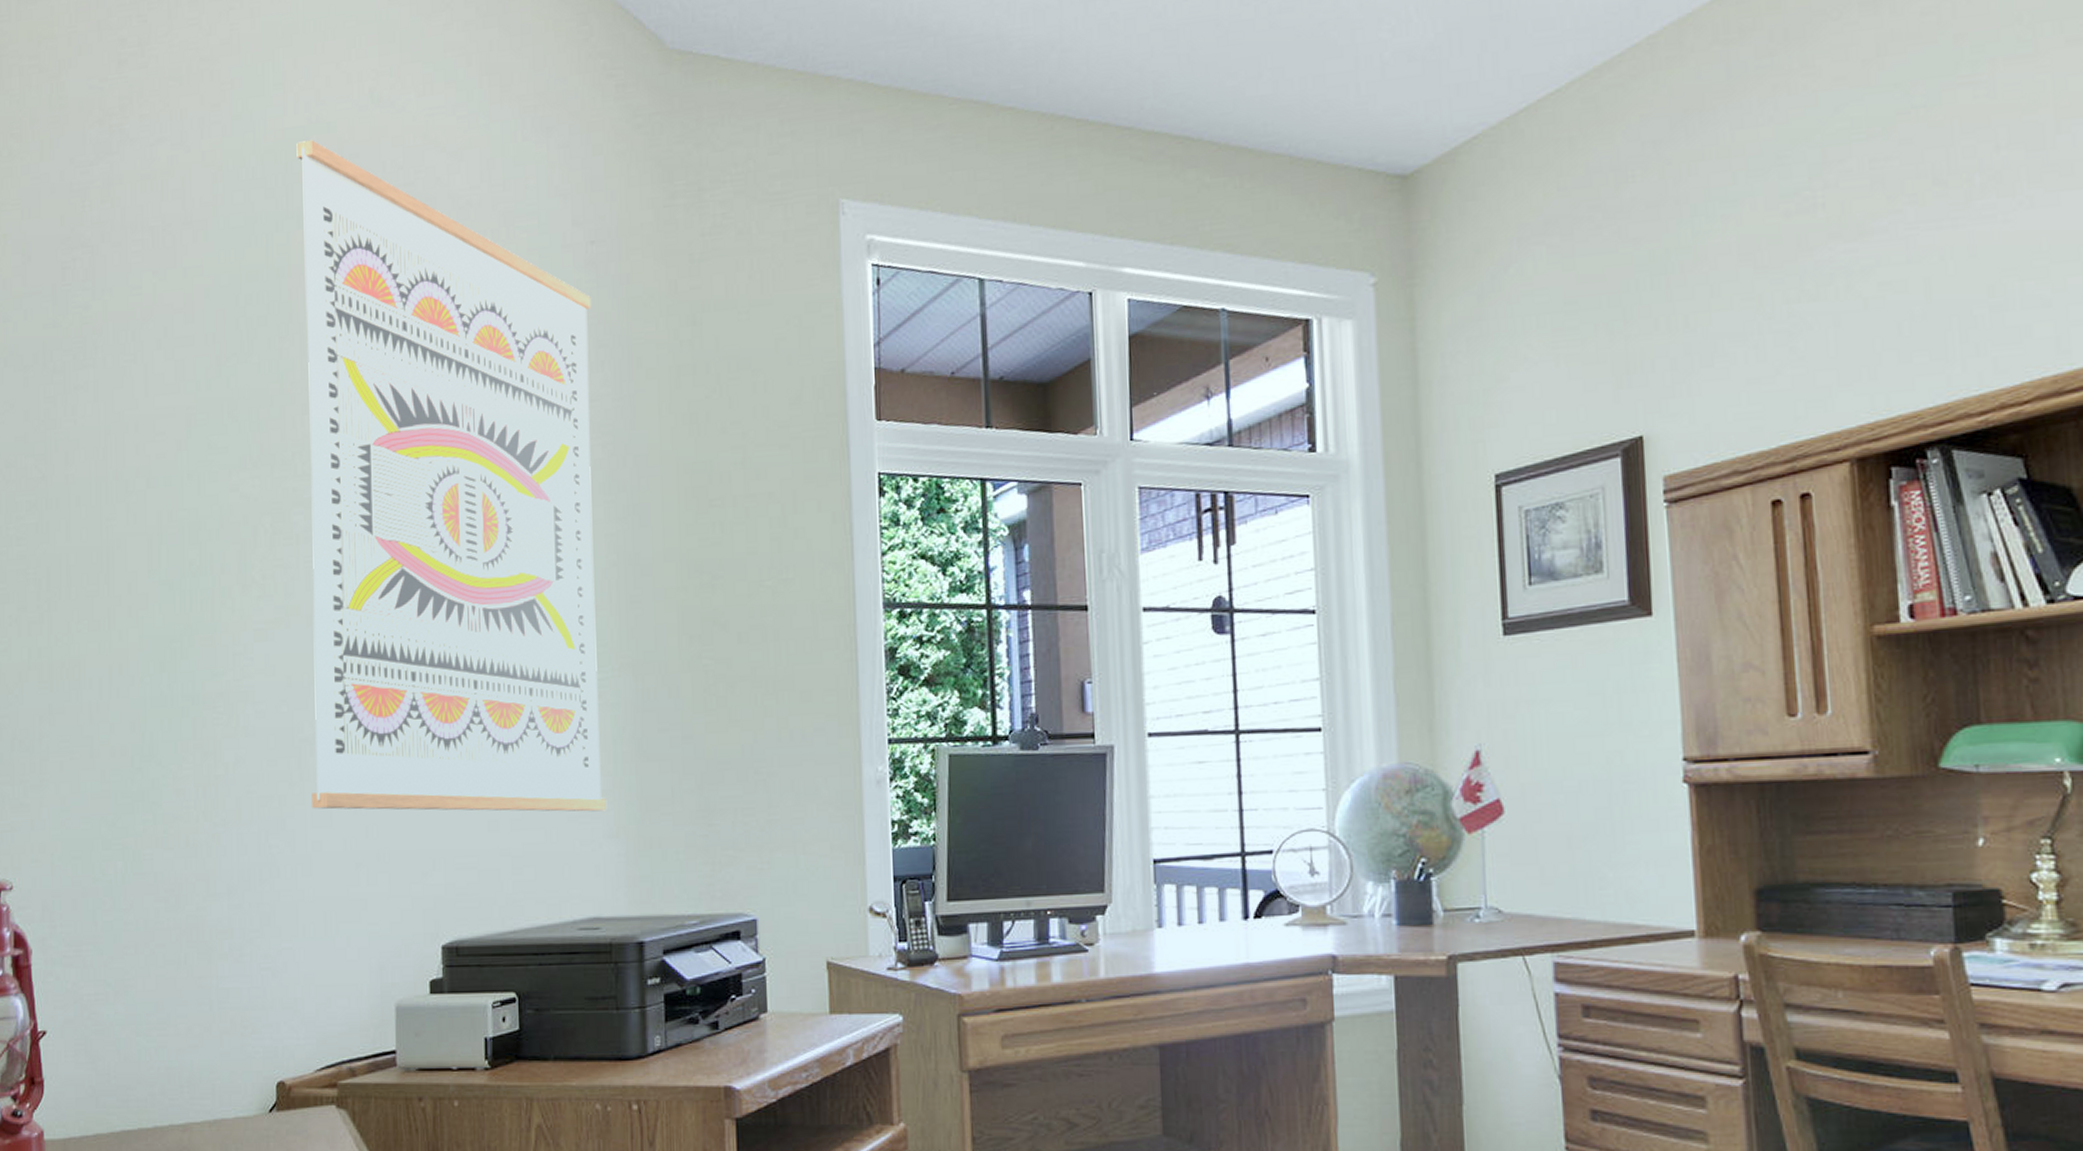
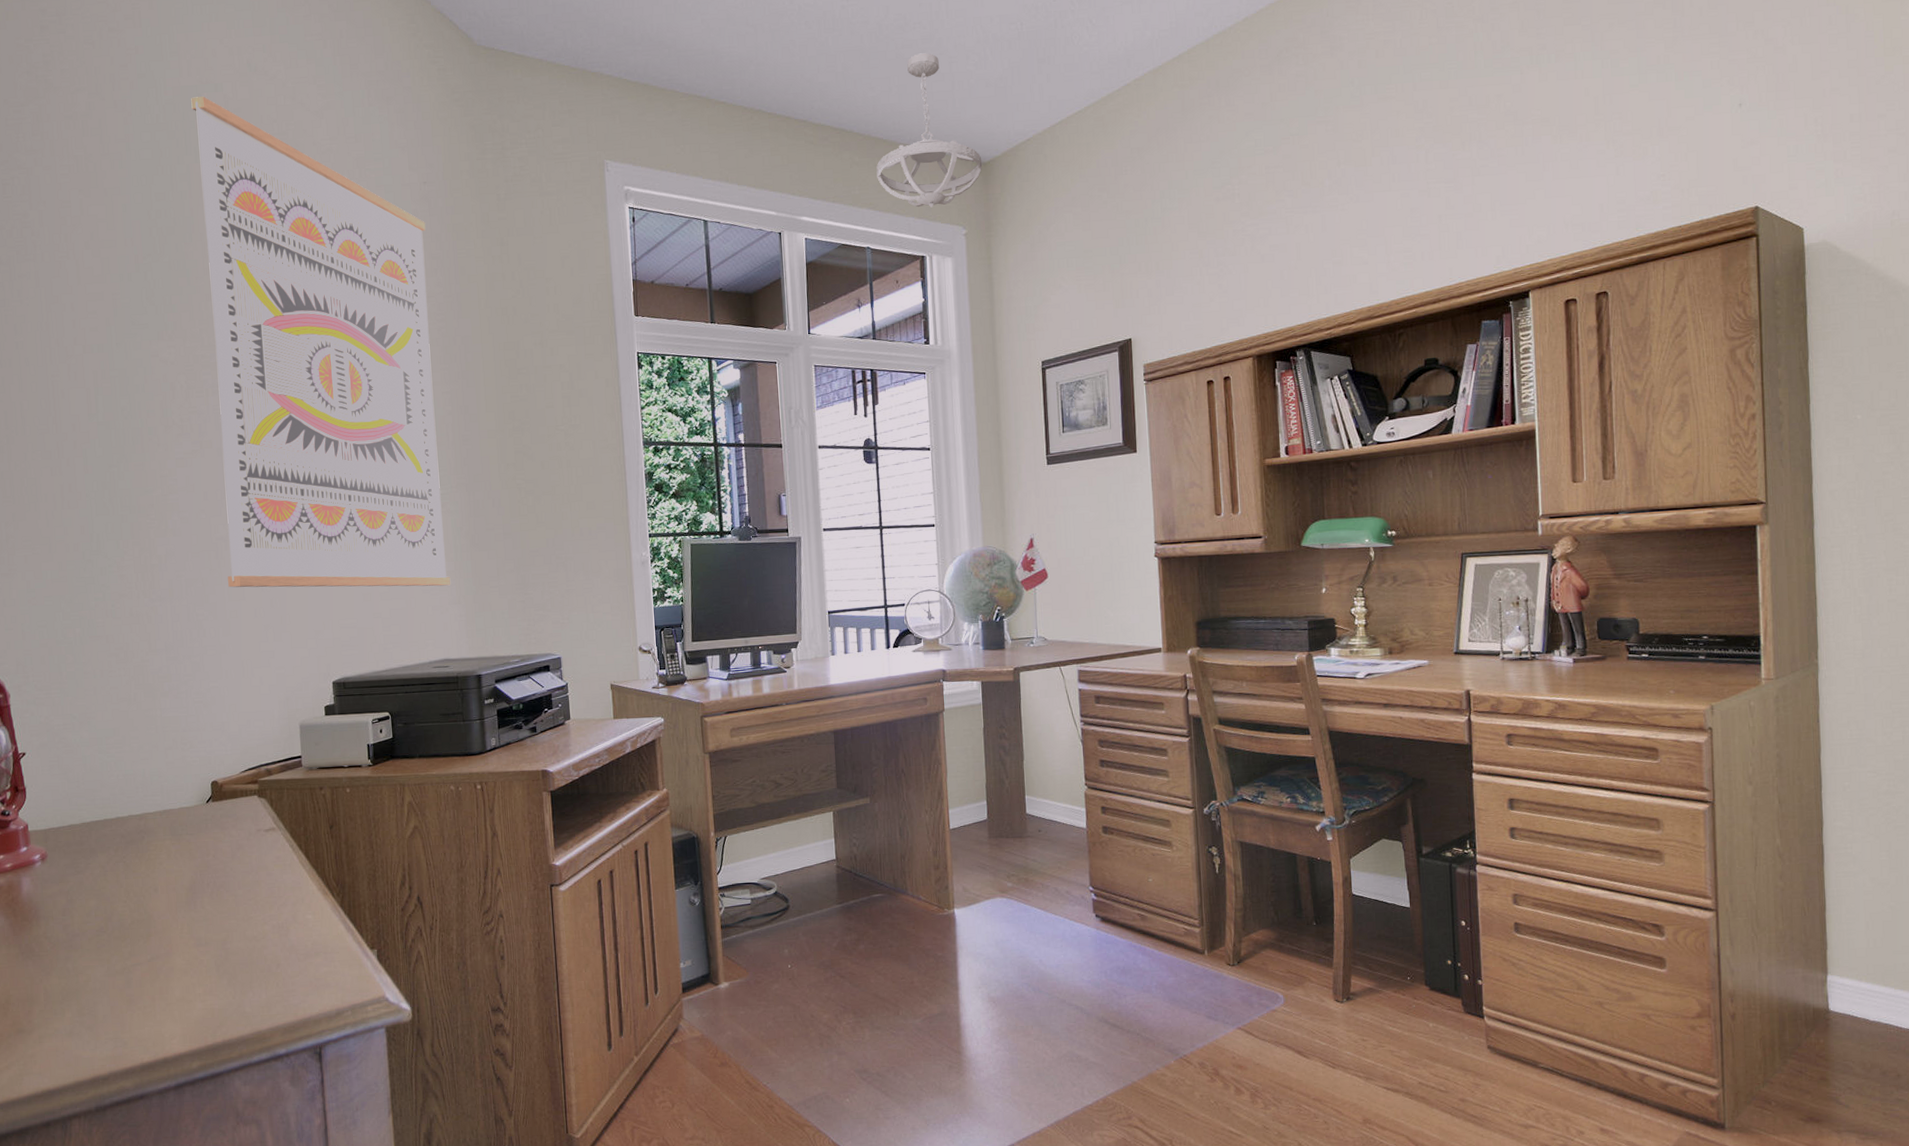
ceiling light fixture: none [1237,17,1402,247] -> present [876,53,983,208]

